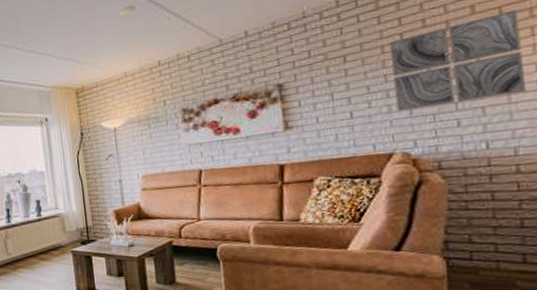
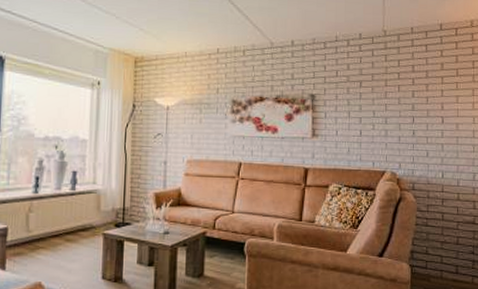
wall art: present [388,9,527,112] -> none [390,73,467,138]

